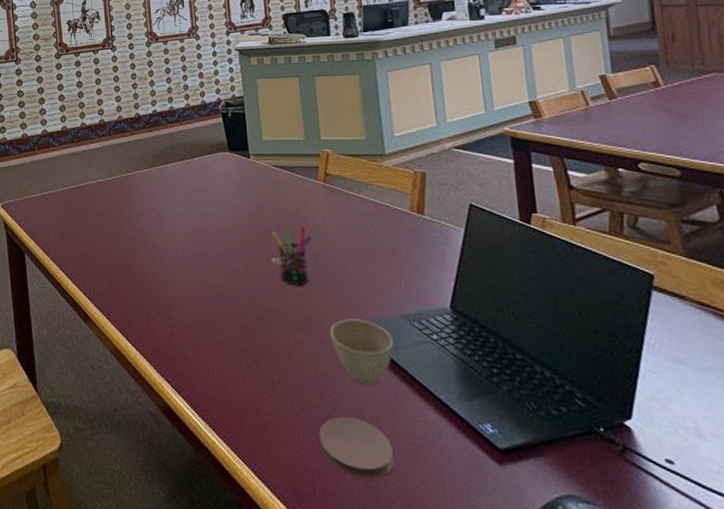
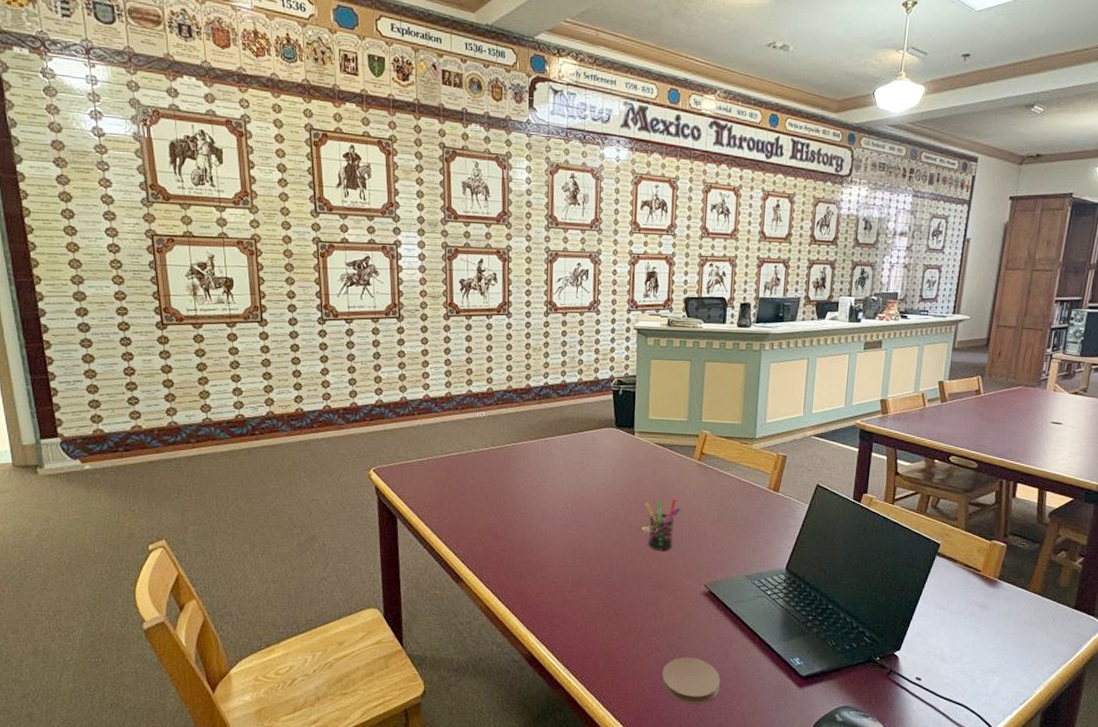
cup: present [330,319,394,385] -> none [684,578,735,631]

